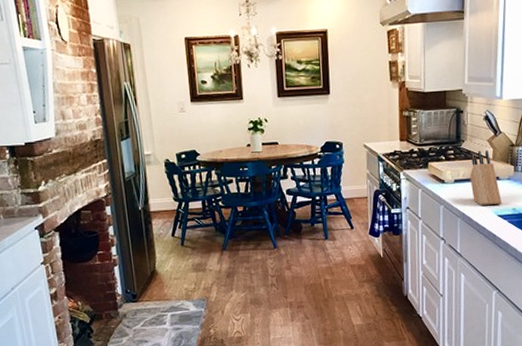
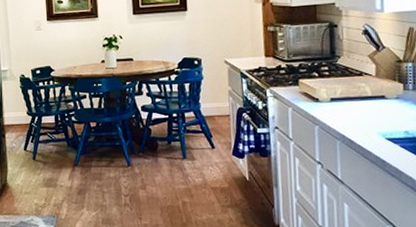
knife block: present [470,150,502,206] -> none [348,66,390,128]

